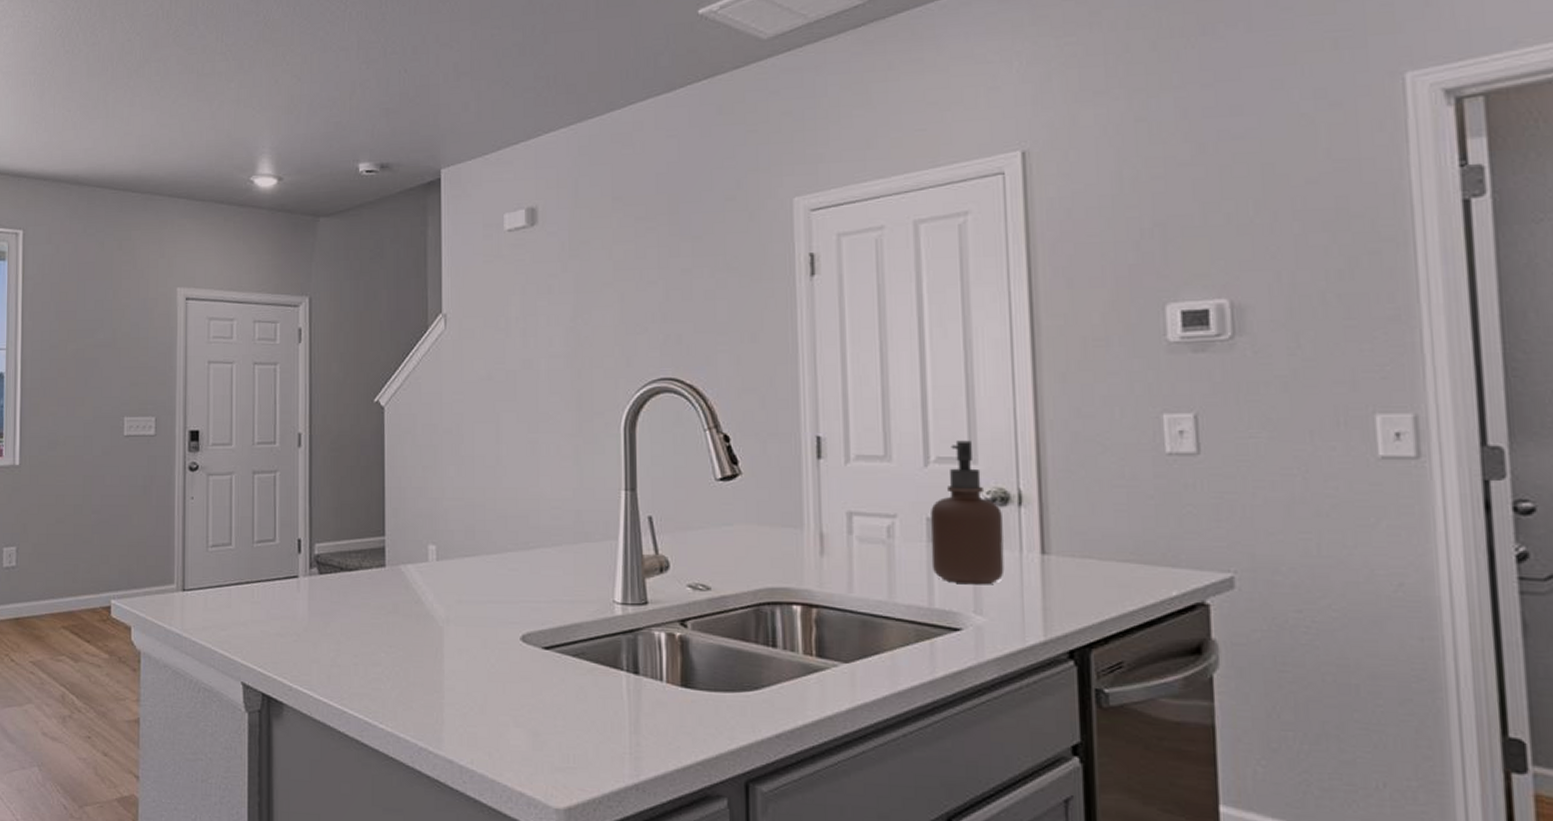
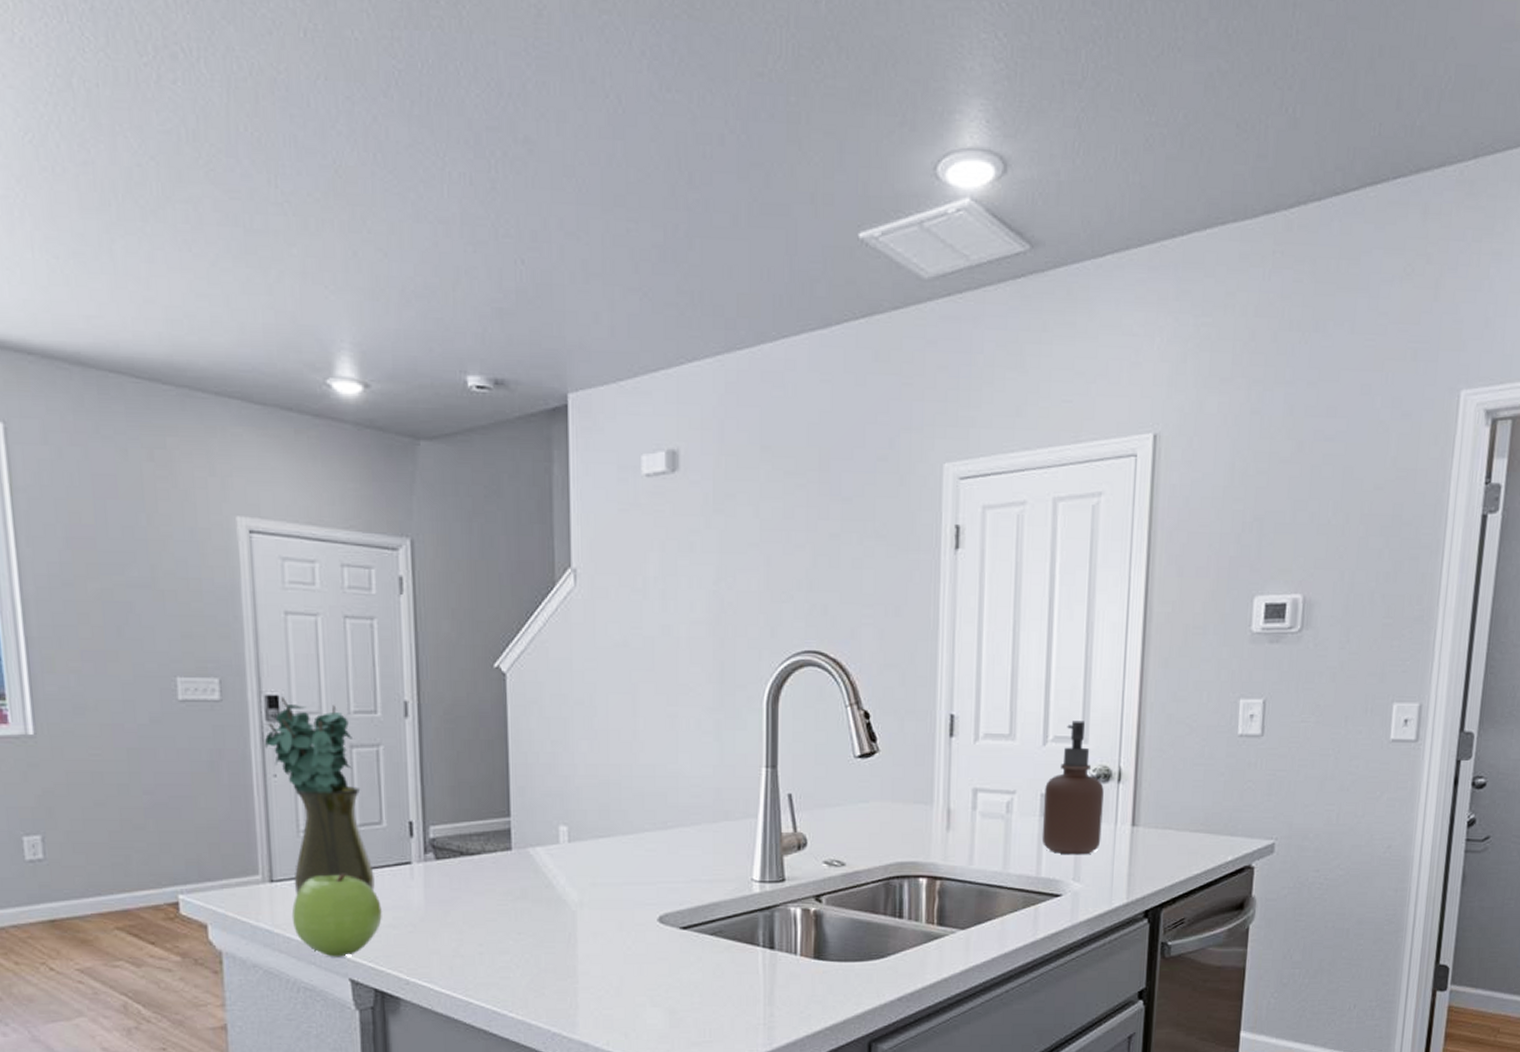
vase: none [186,431,267,604] -> present [264,697,375,896]
apple: none [197,585,272,662] -> present [291,874,382,957]

